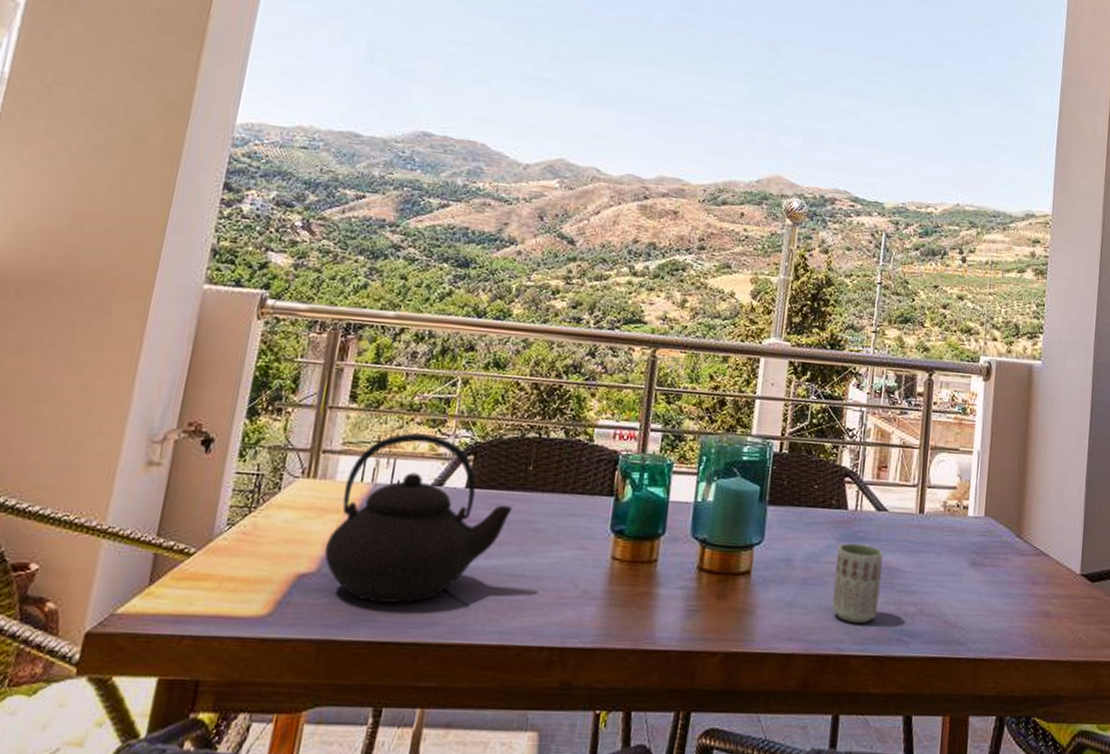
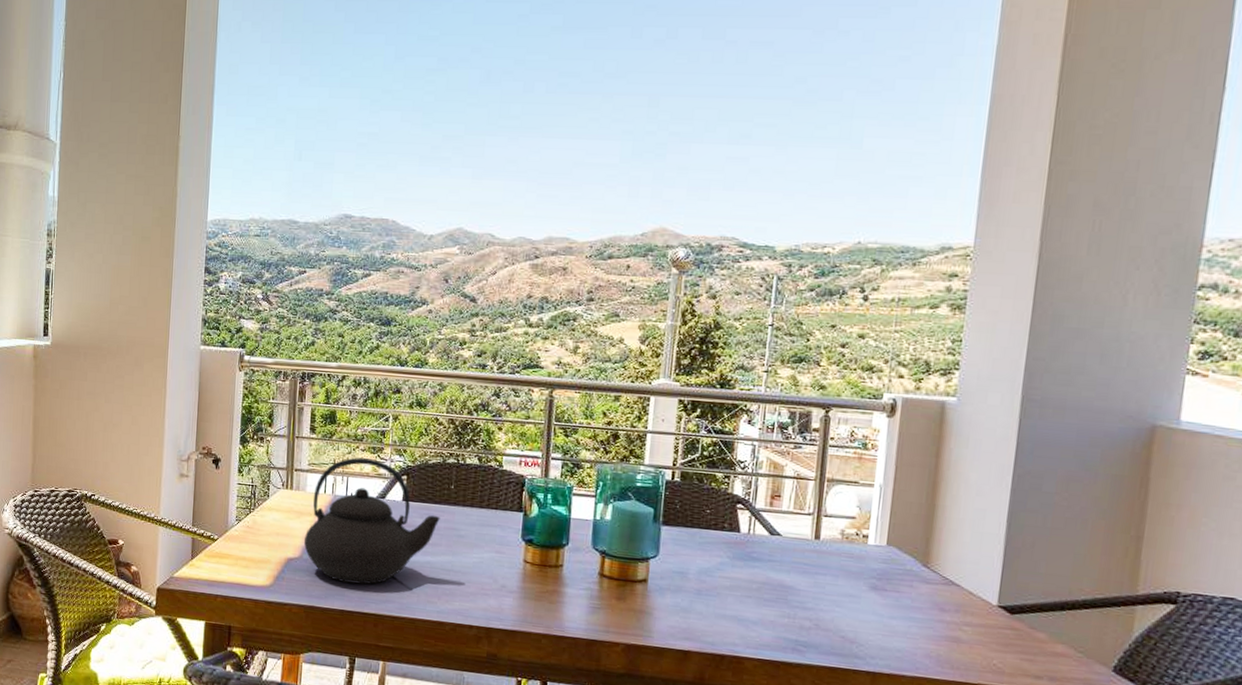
cup: present [832,542,883,623] -> none [726,561,777,631]

